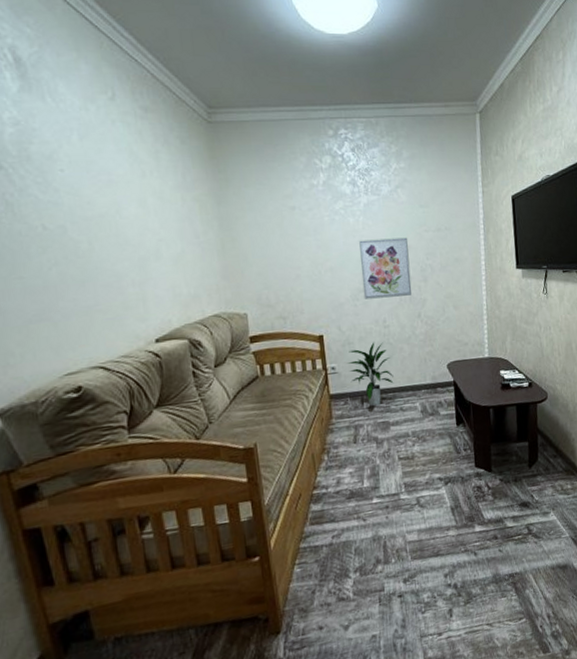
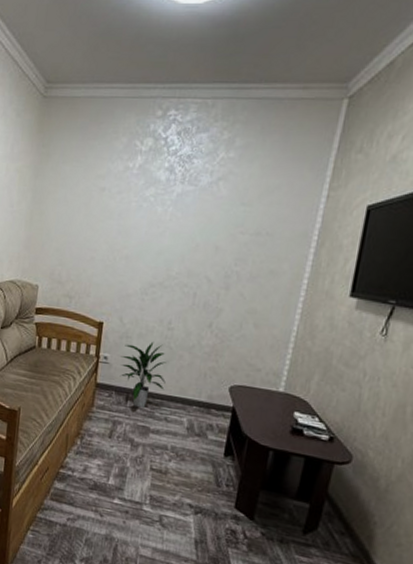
wall art: present [359,237,412,300] -> none [153,232,218,301]

